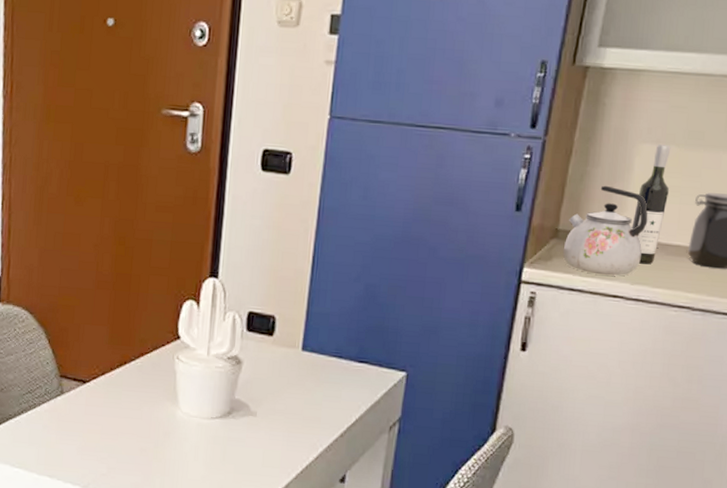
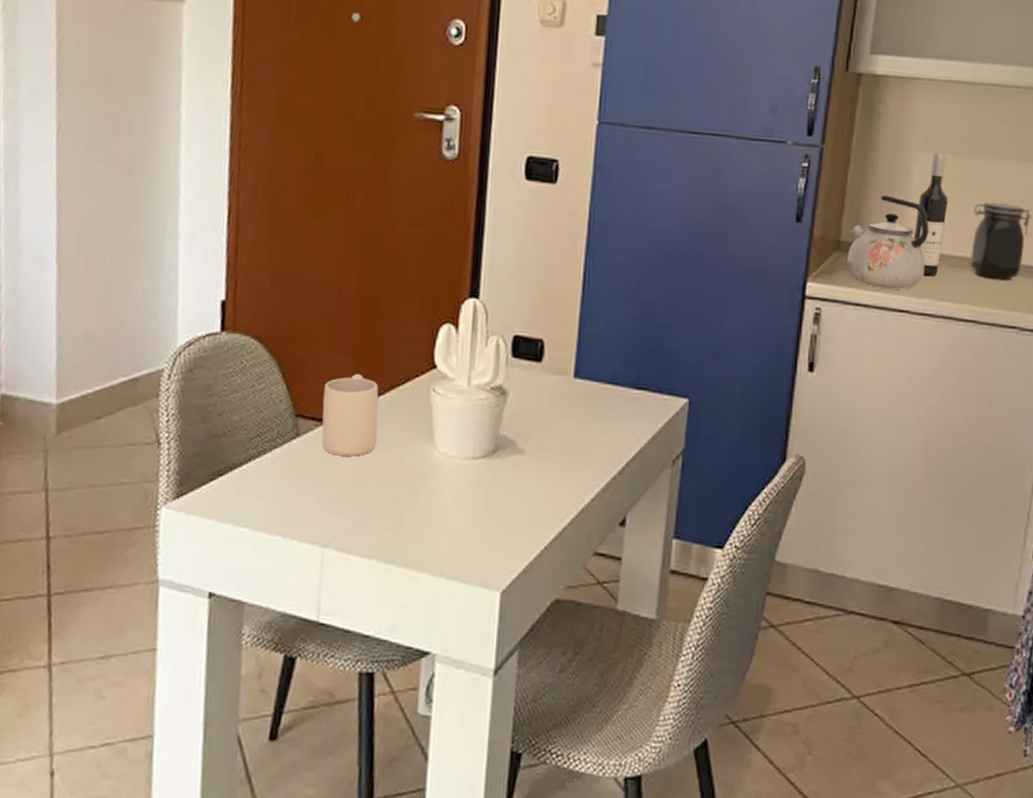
mug: none [82,341,130,413] -> present [322,373,379,456]

